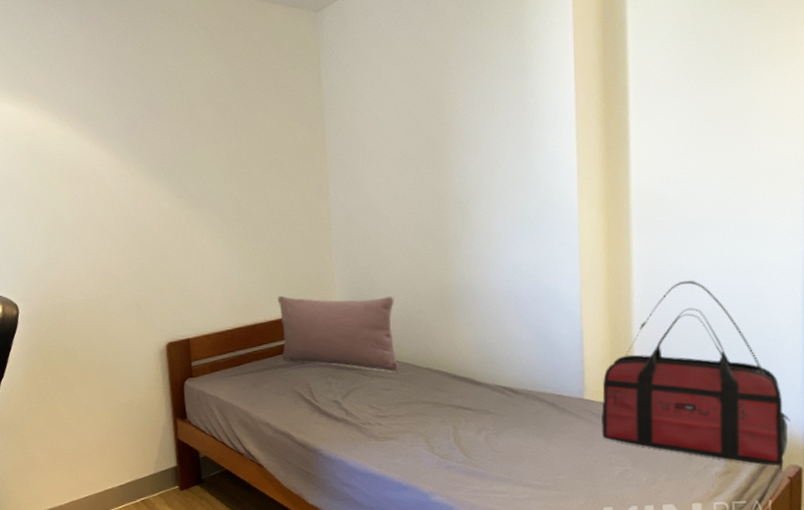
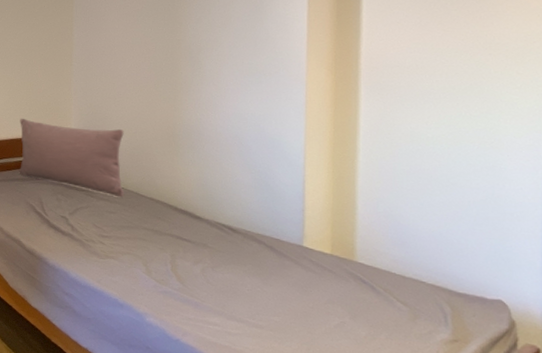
duffel bag: present [601,280,791,466] -> none [320,145,529,344]

